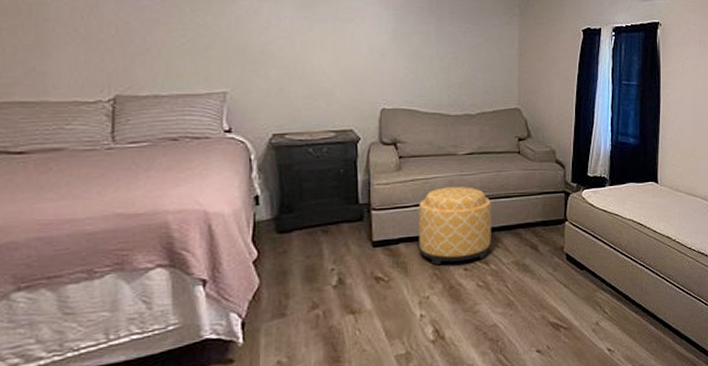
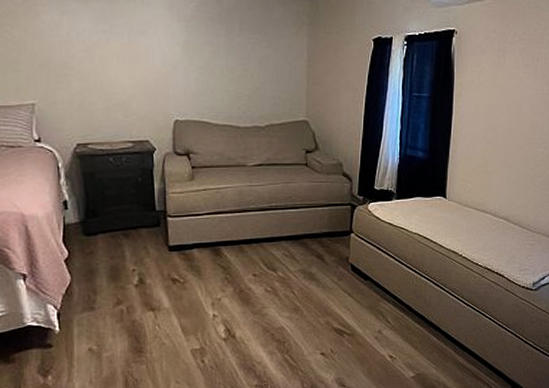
ottoman: present [419,186,491,266] -> none [210,197,279,271]

